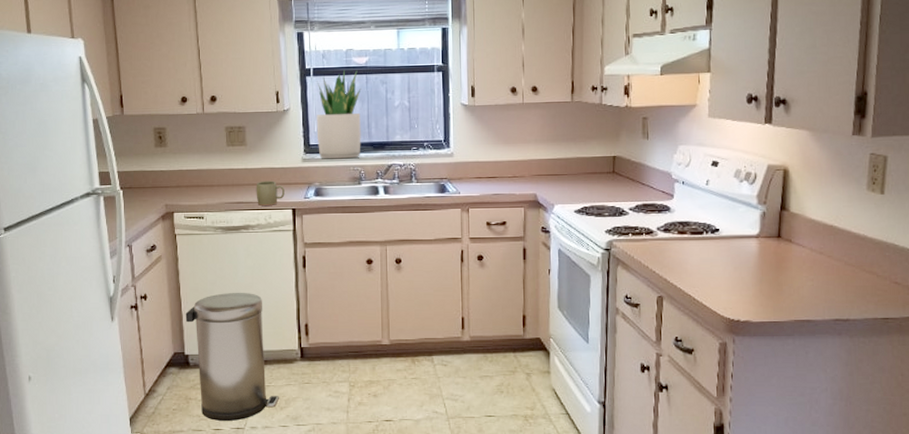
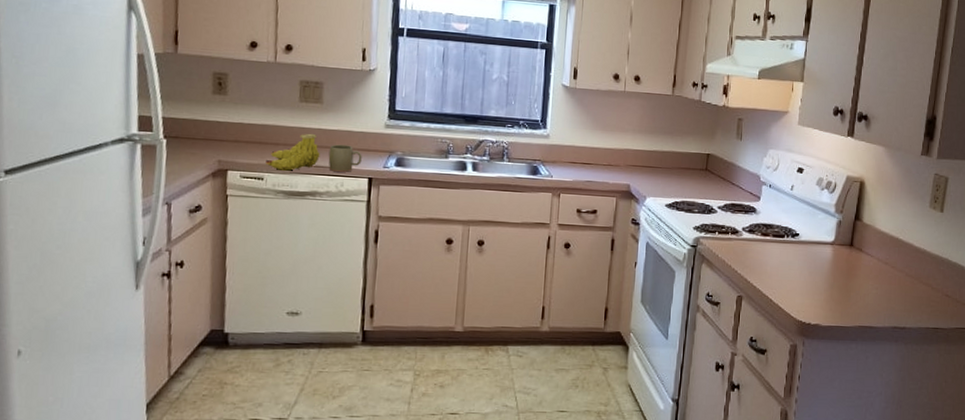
pedal bin: present [185,292,280,421] -> none [229,265,333,410]
fruit: none [204,173,249,209] -> present [266,133,320,171]
planter: present [316,69,361,159] -> none [404,34,458,130]

